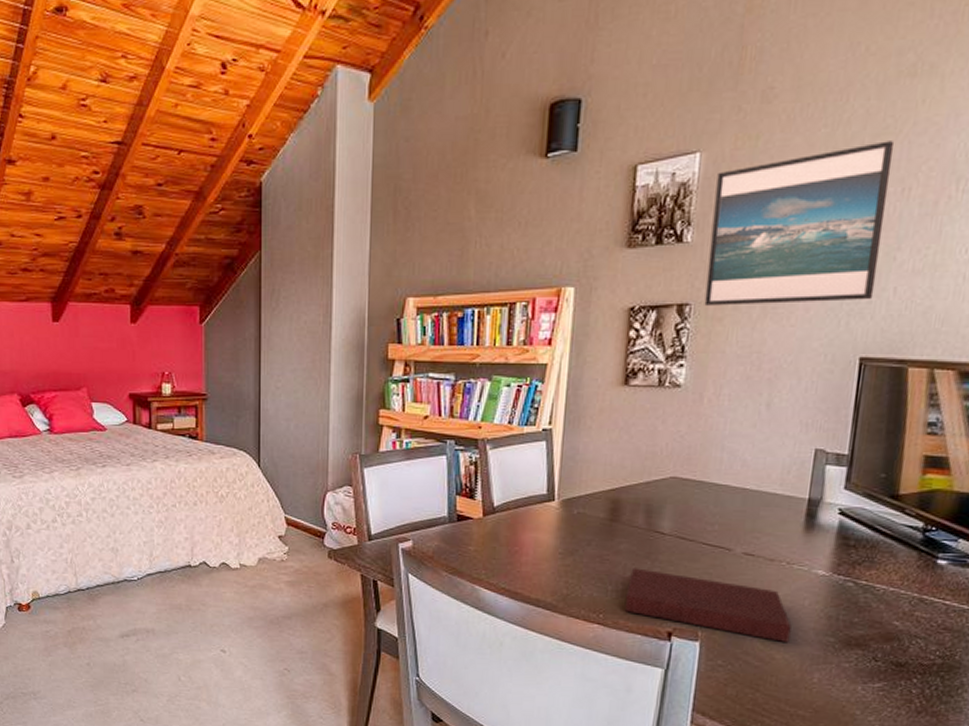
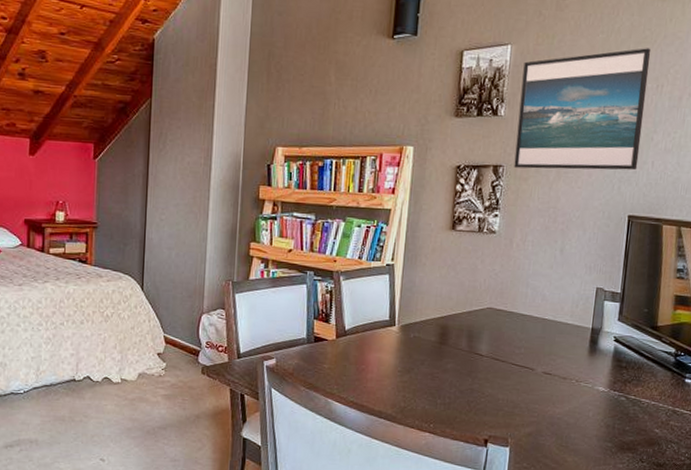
notebook: present [624,568,792,642] -> none [450,384,580,447]

